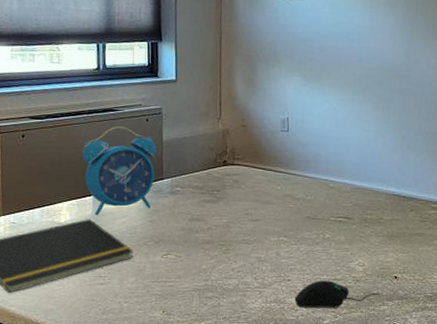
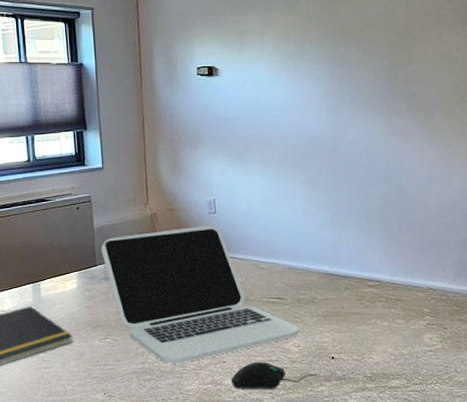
alarm clock: present [82,126,156,216] -> none [19,216,88,303]
laptop: none [169,142,365,282] -> present [101,225,299,364]

